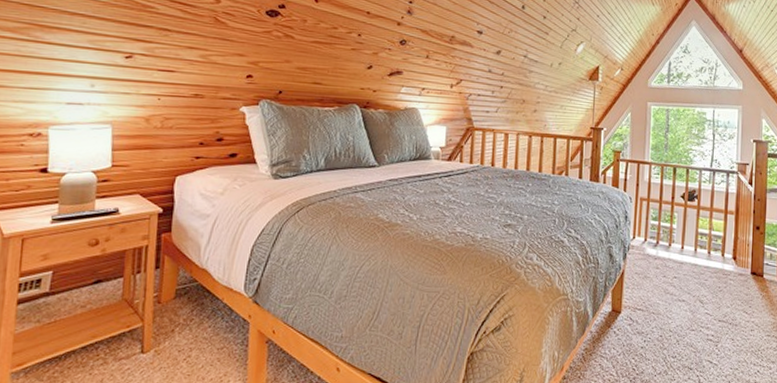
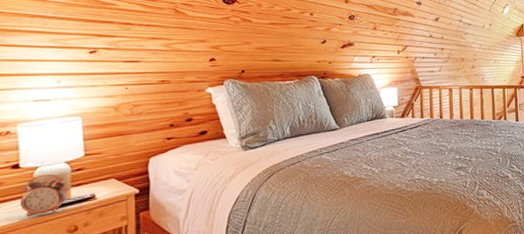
alarm clock: none [44,182,92,226] -> present [19,175,68,218]

